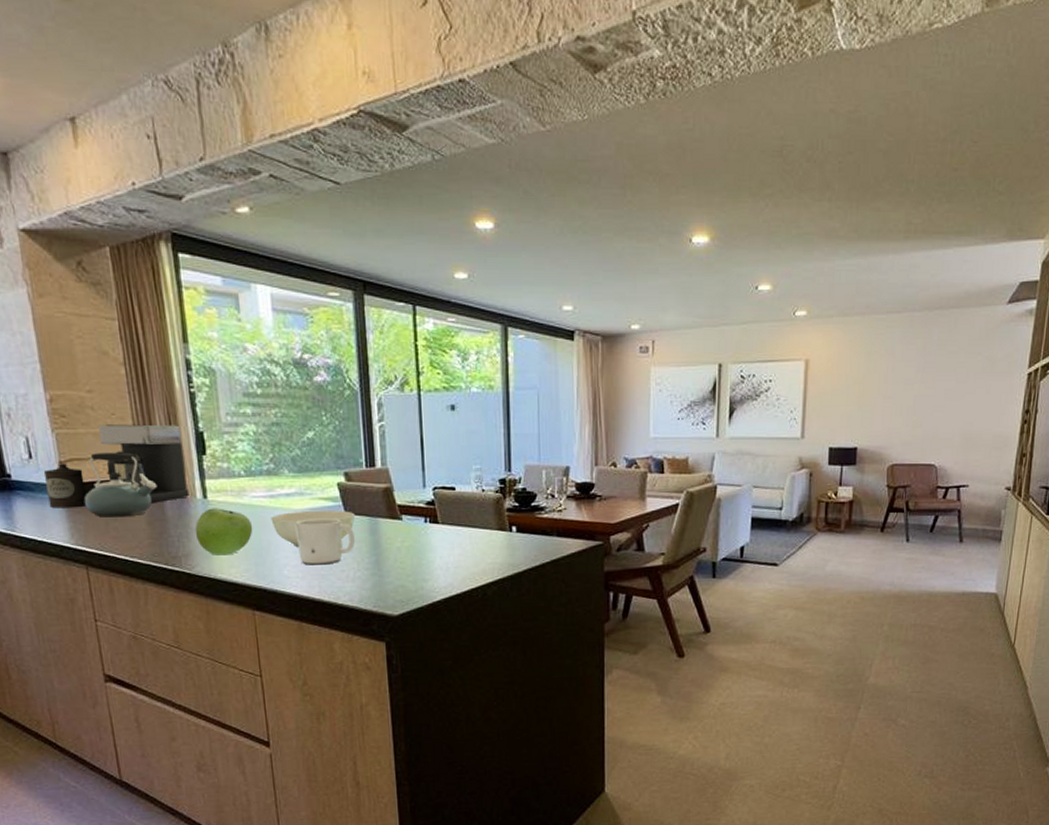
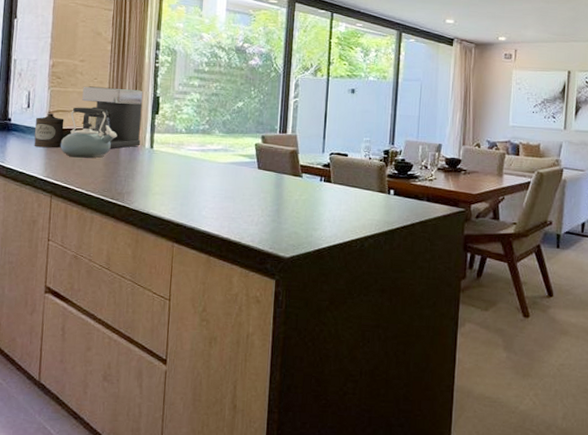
fruit: present [194,508,253,555] -> none [139,156,184,195]
bowl: present [271,510,356,546] -> none [199,164,266,193]
mug: present [296,518,355,565] -> none [216,171,263,210]

